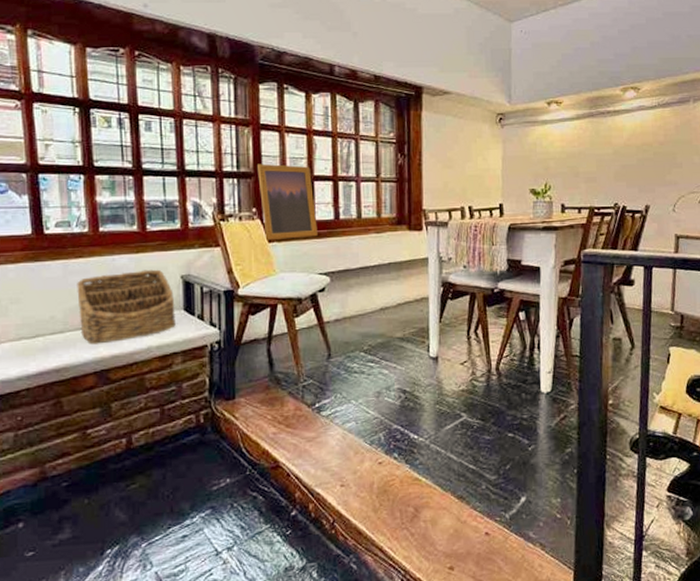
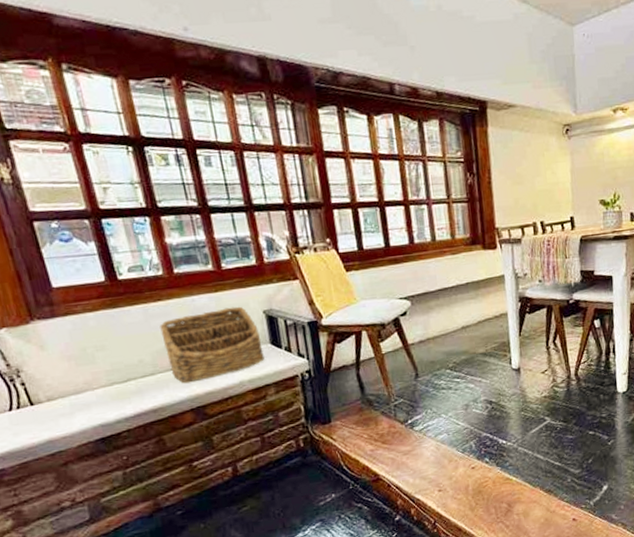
picture frame: present [256,163,318,241] -> none [325,192,394,271]

